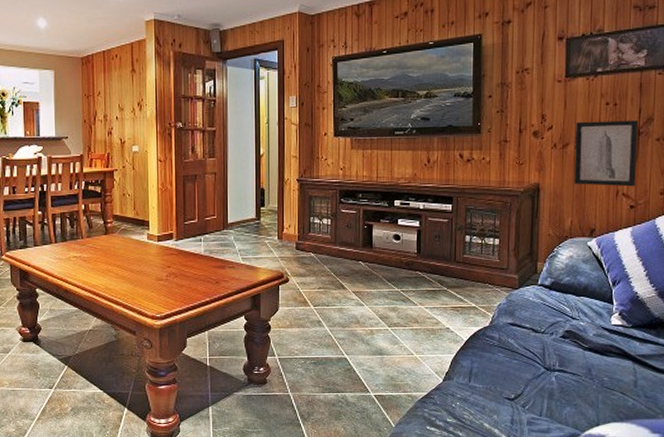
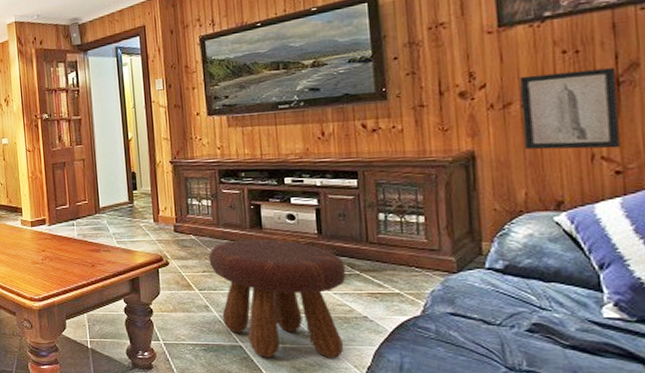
footstool: none [324,257,437,368] -> present [208,239,346,358]

